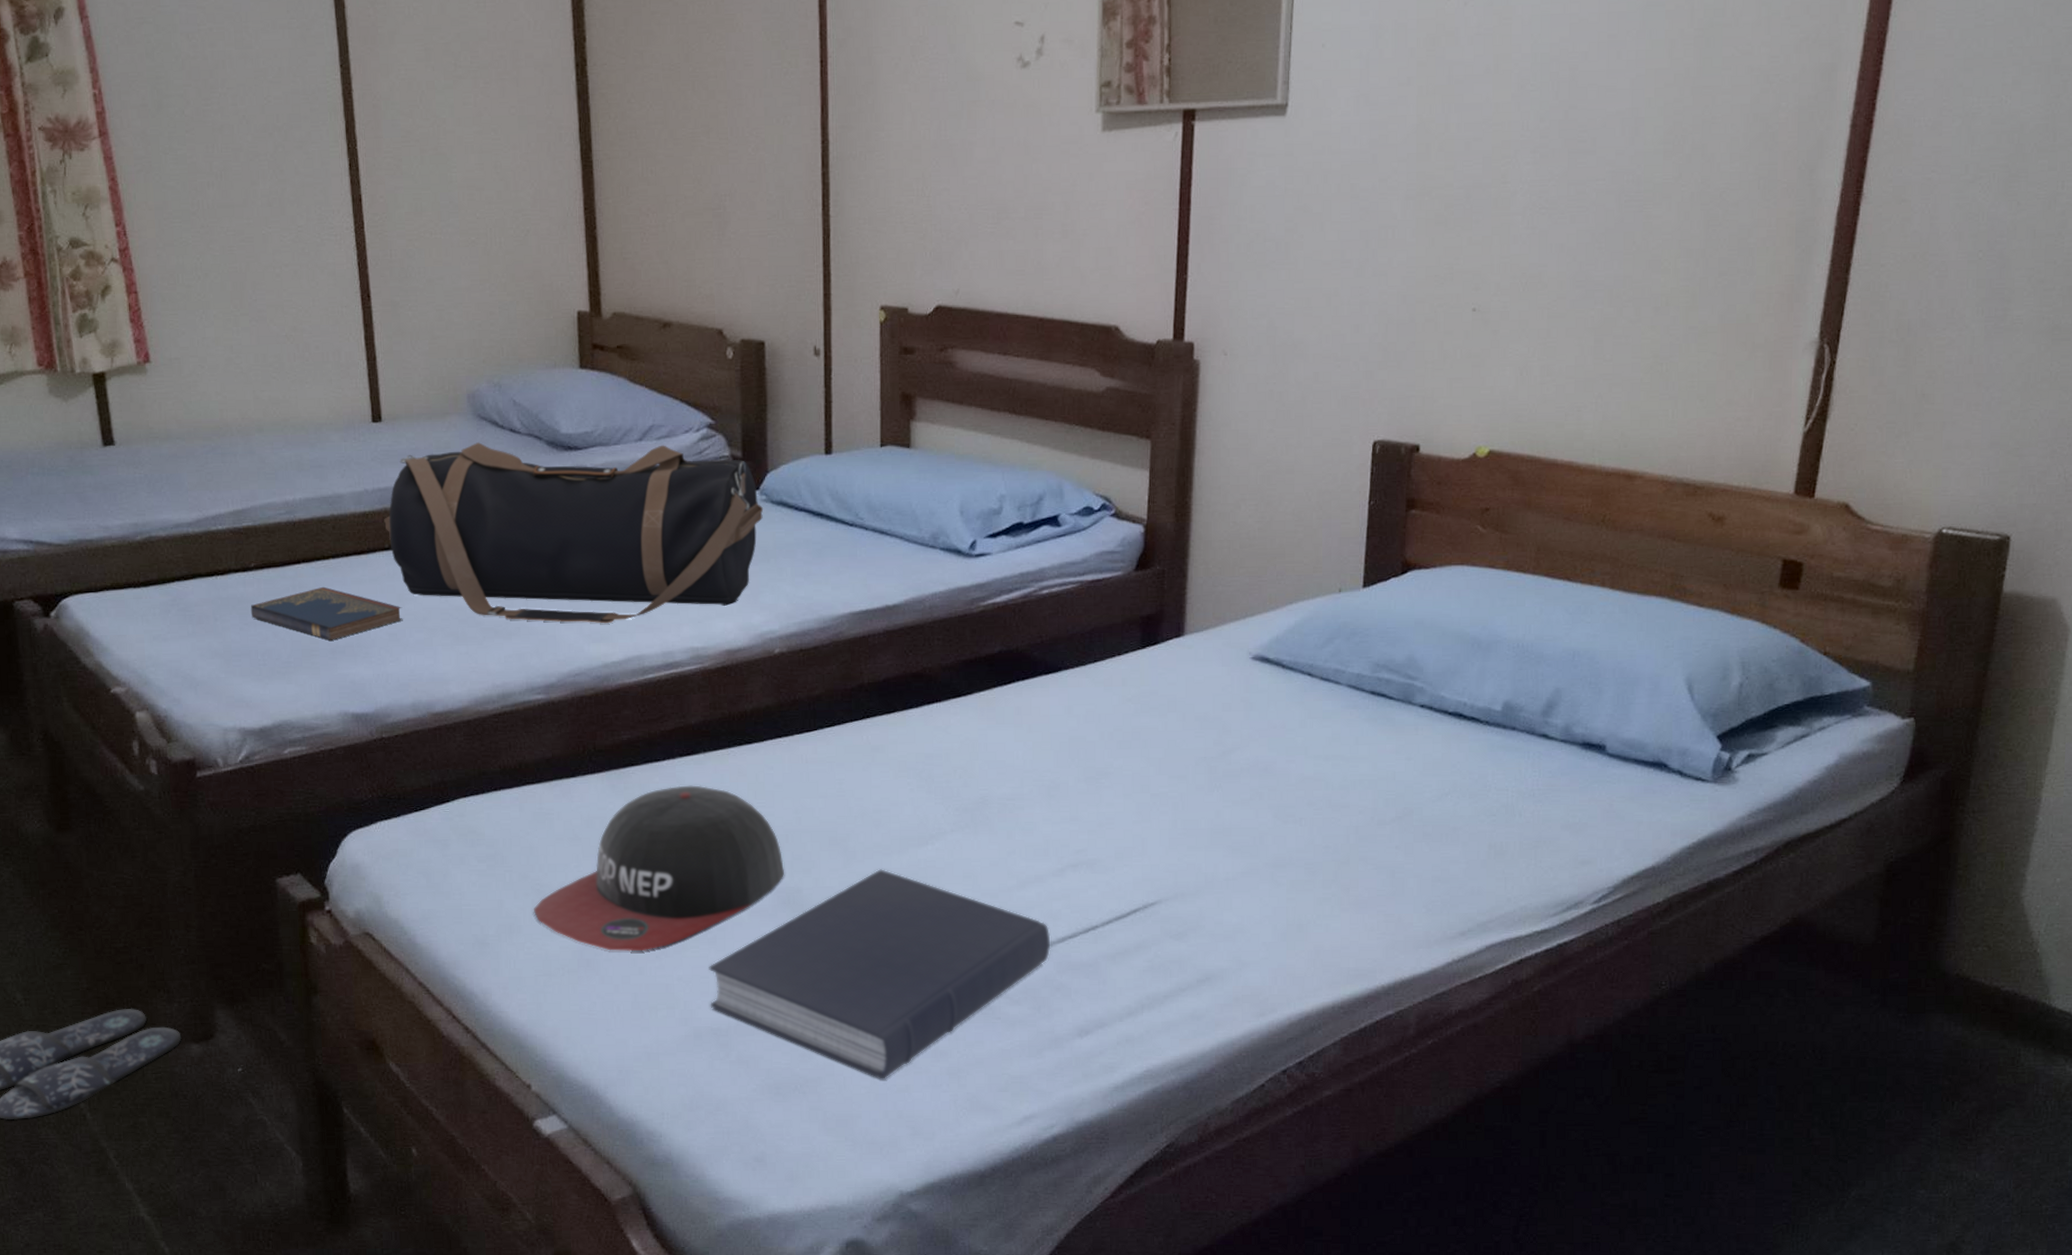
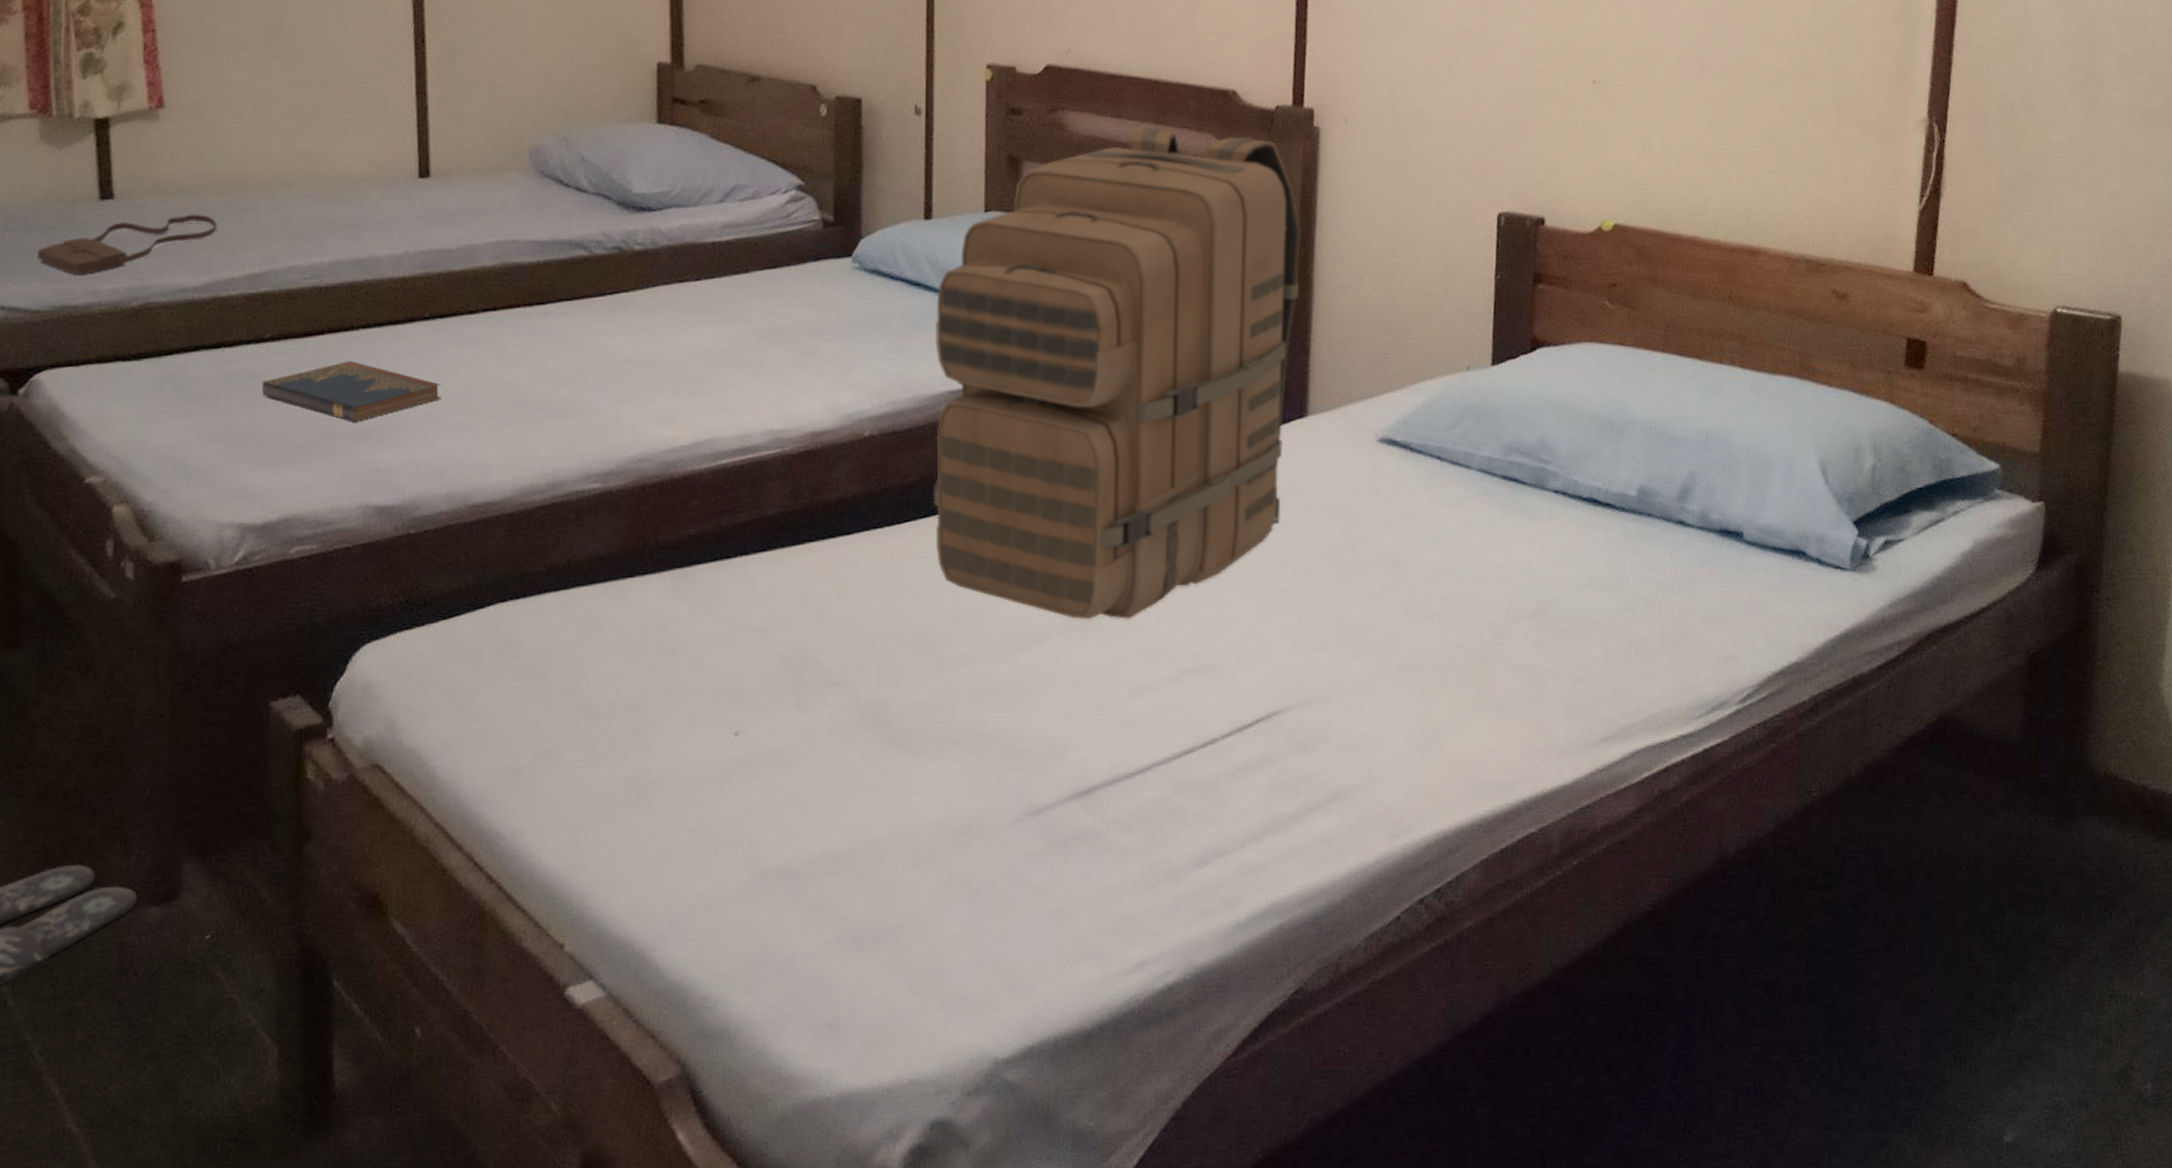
shoulder bag: none [55,457,203,512] -> present [37,214,217,275]
duffel bag: present [384,442,764,624] -> none [426,202,856,403]
cap: present [533,785,784,952] -> none [576,585,869,780]
book: present [709,869,1051,1079] -> none [779,678,1166,924]
backpack: none [837,363,1180,819] -> present [933,127,1301,619]

